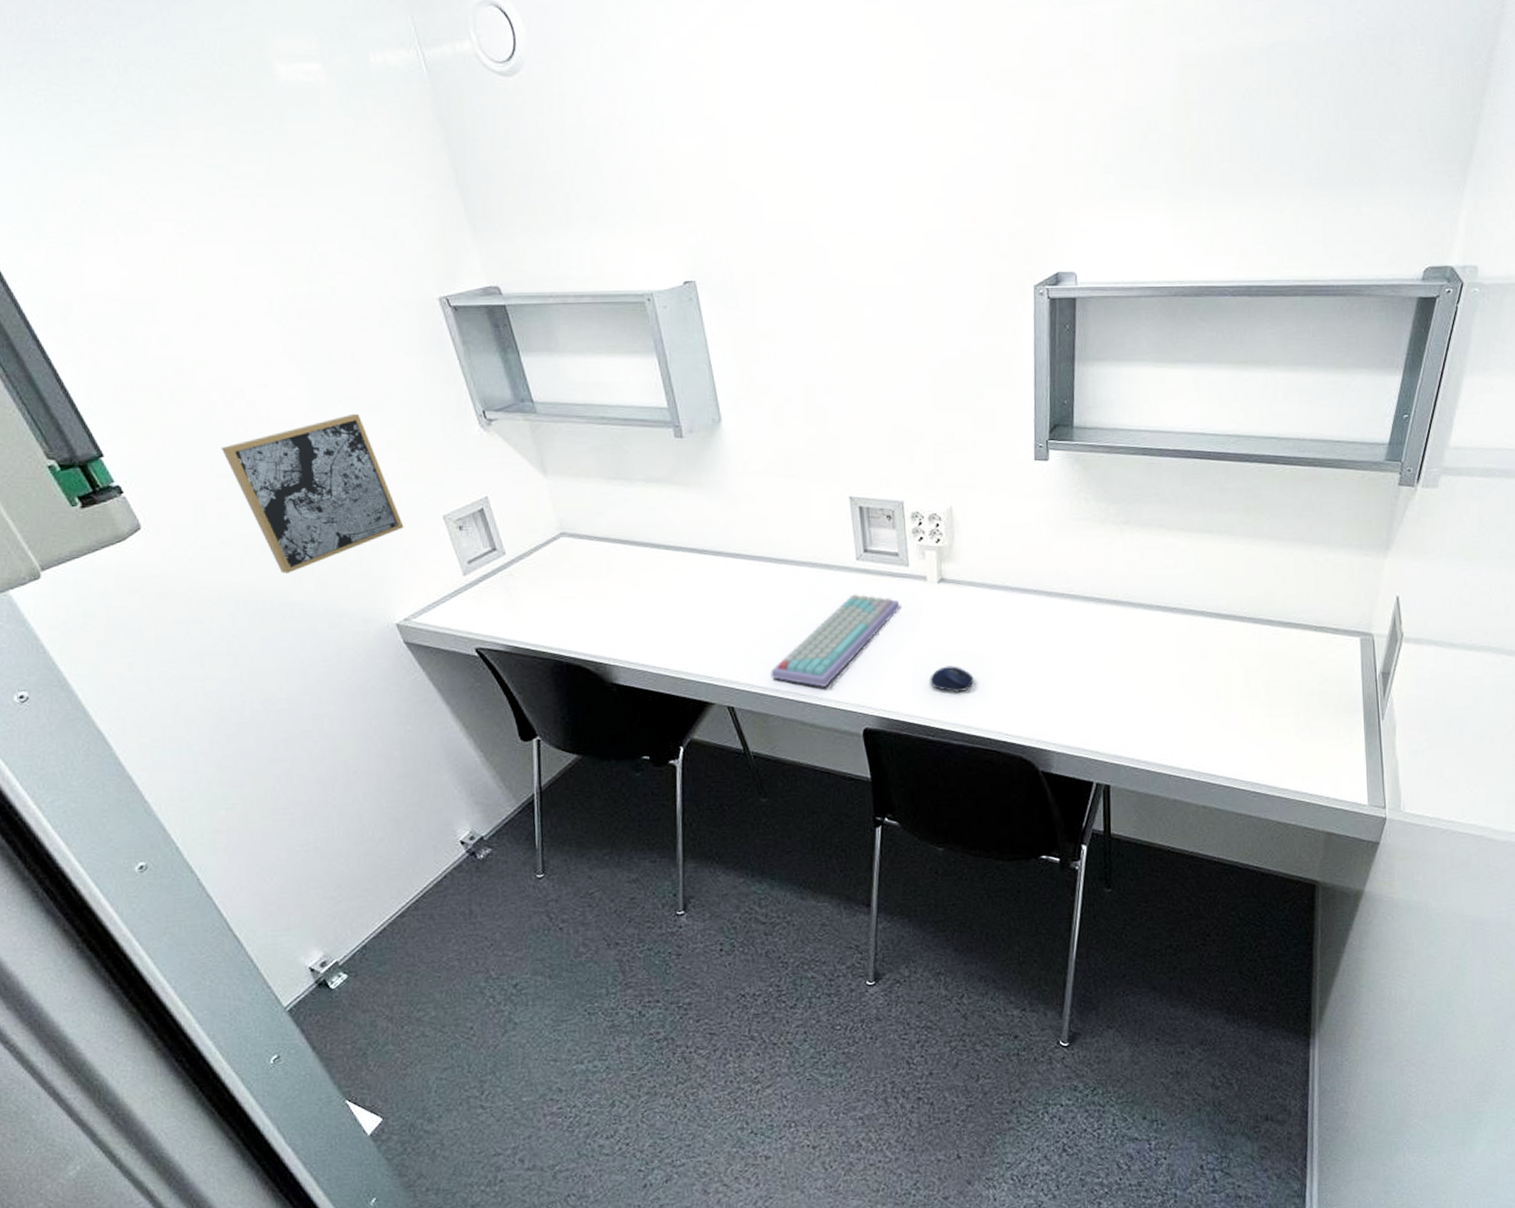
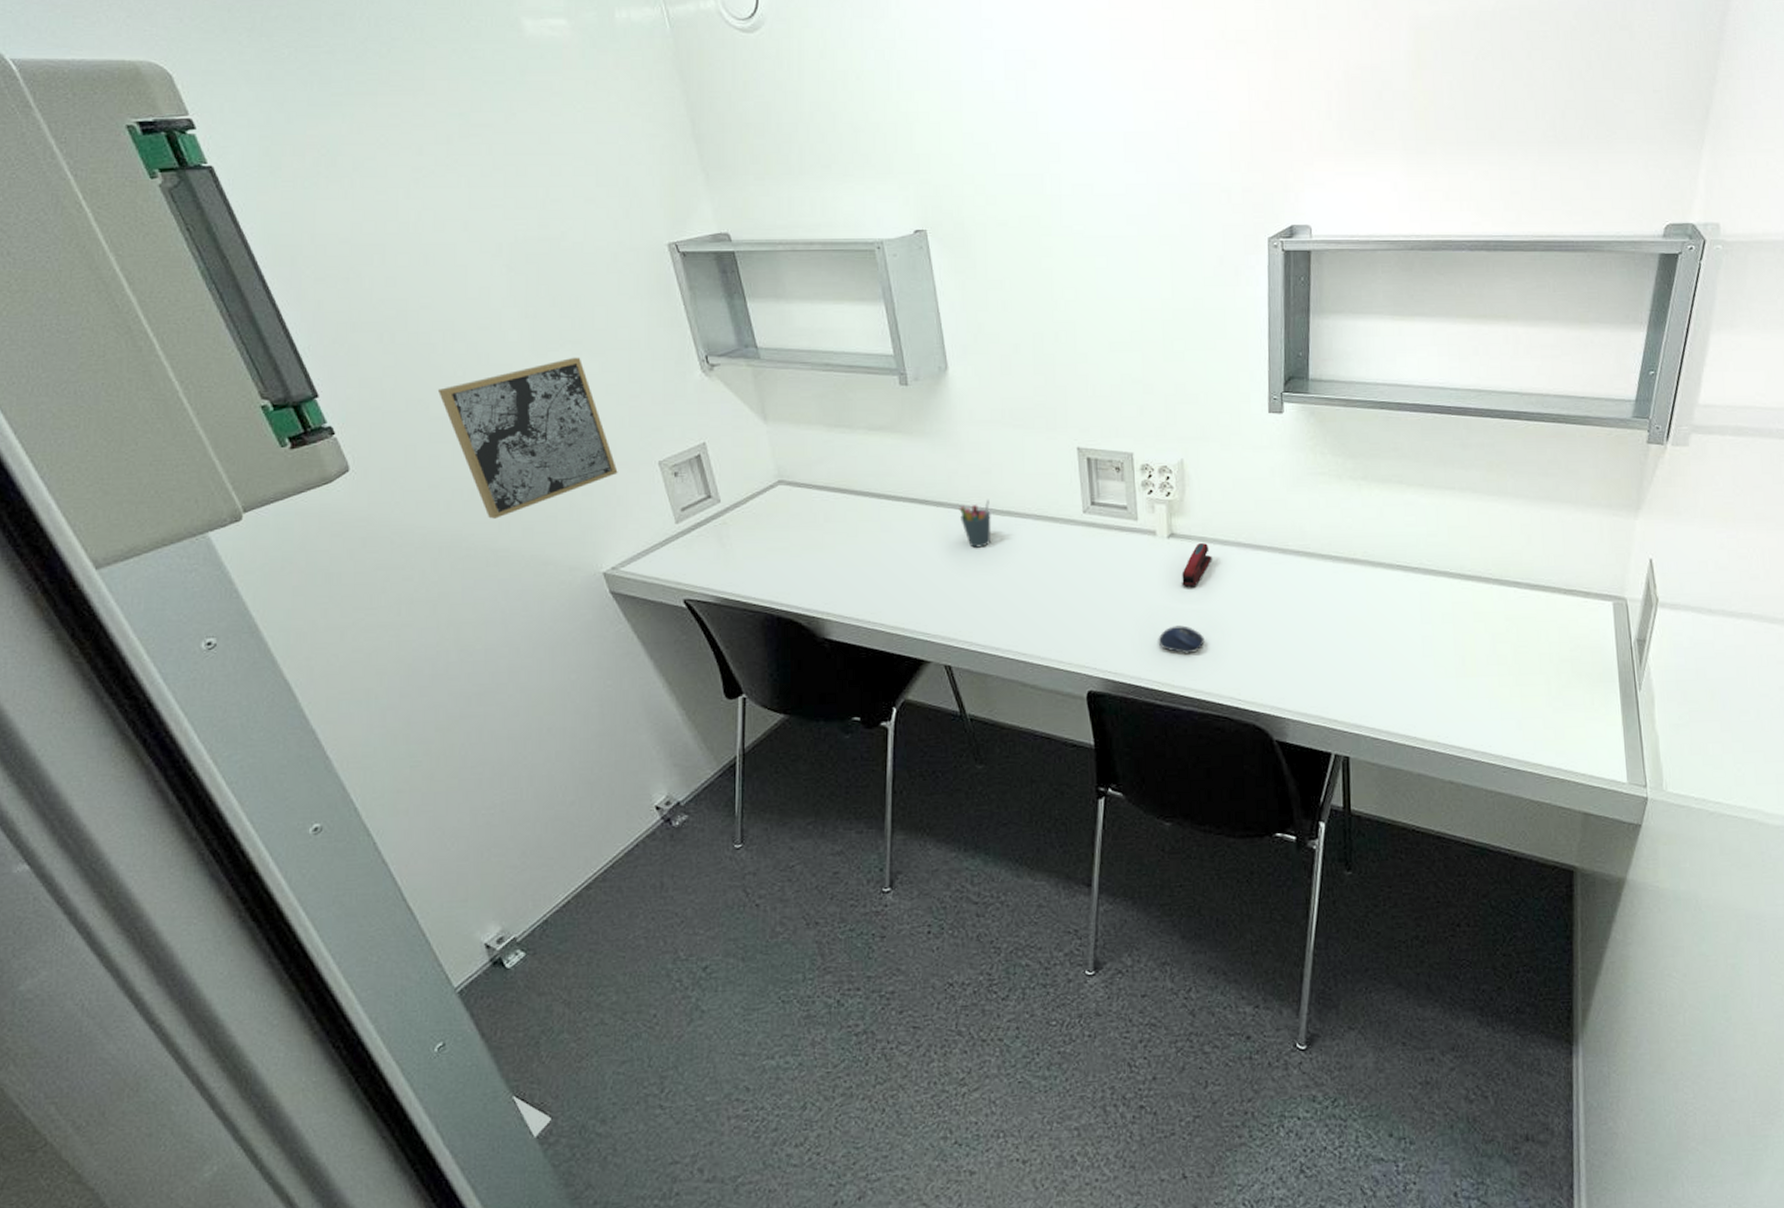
pen holder: none [736,548,769,595] -> present [959,499,991,548]
keyboard: present [770,594,900,687] -> none [991,548,1128,646]
stapler: none [952,587,981,630] -> present [1182,543,1212,588]

